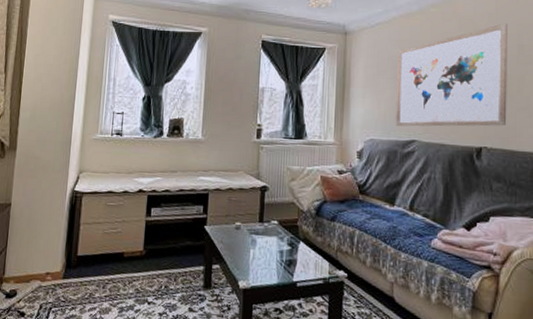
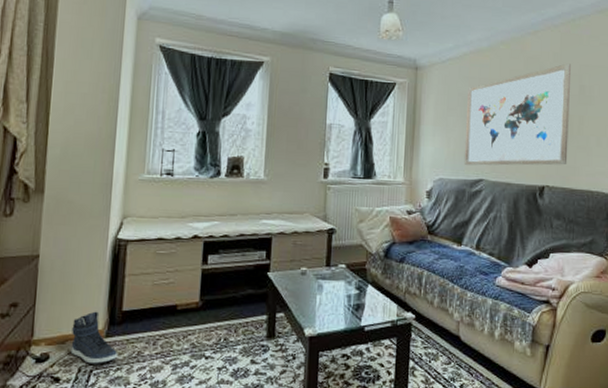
sneaker: none [34,255,73,303] -> present [70,311,117,364]

